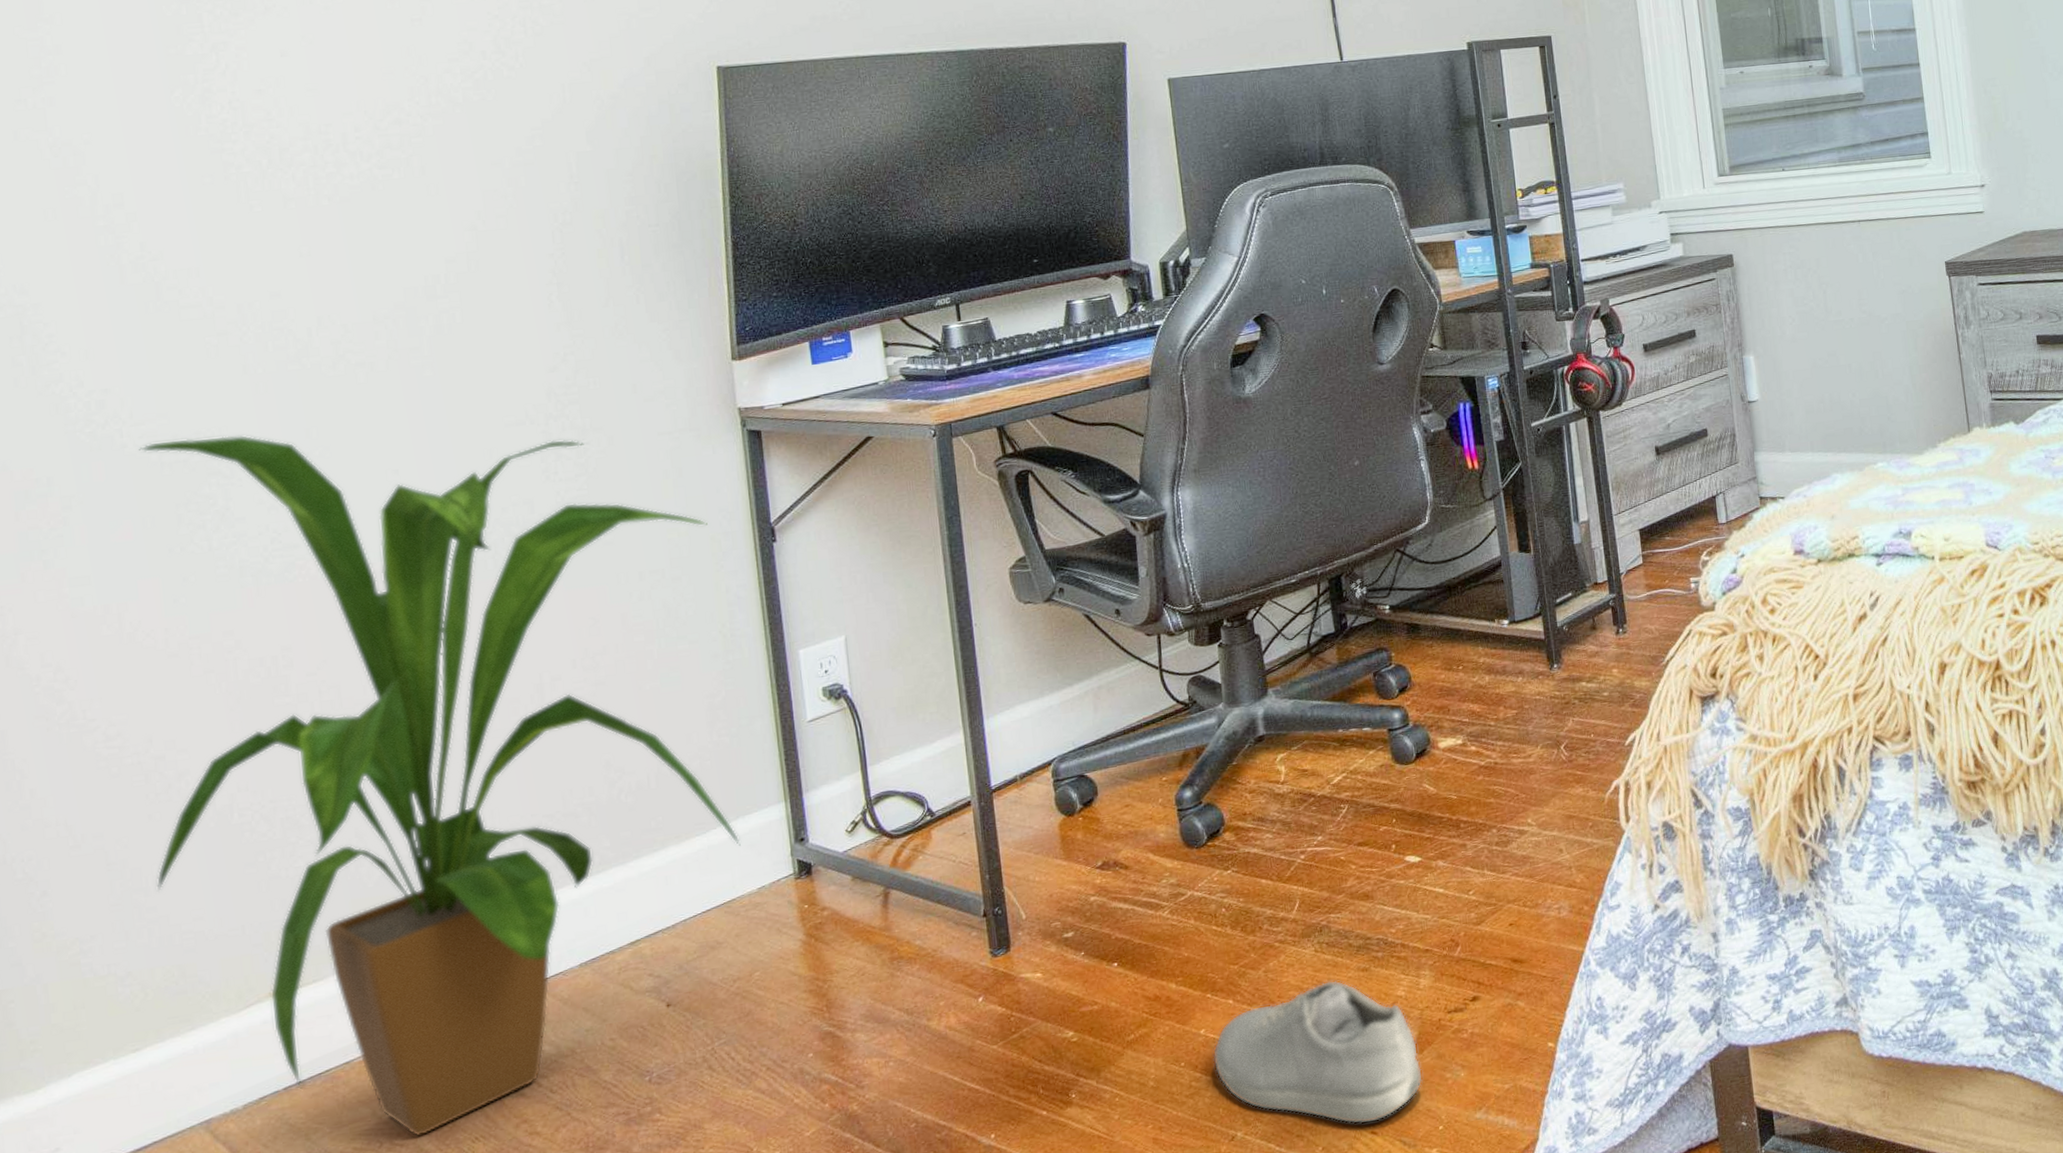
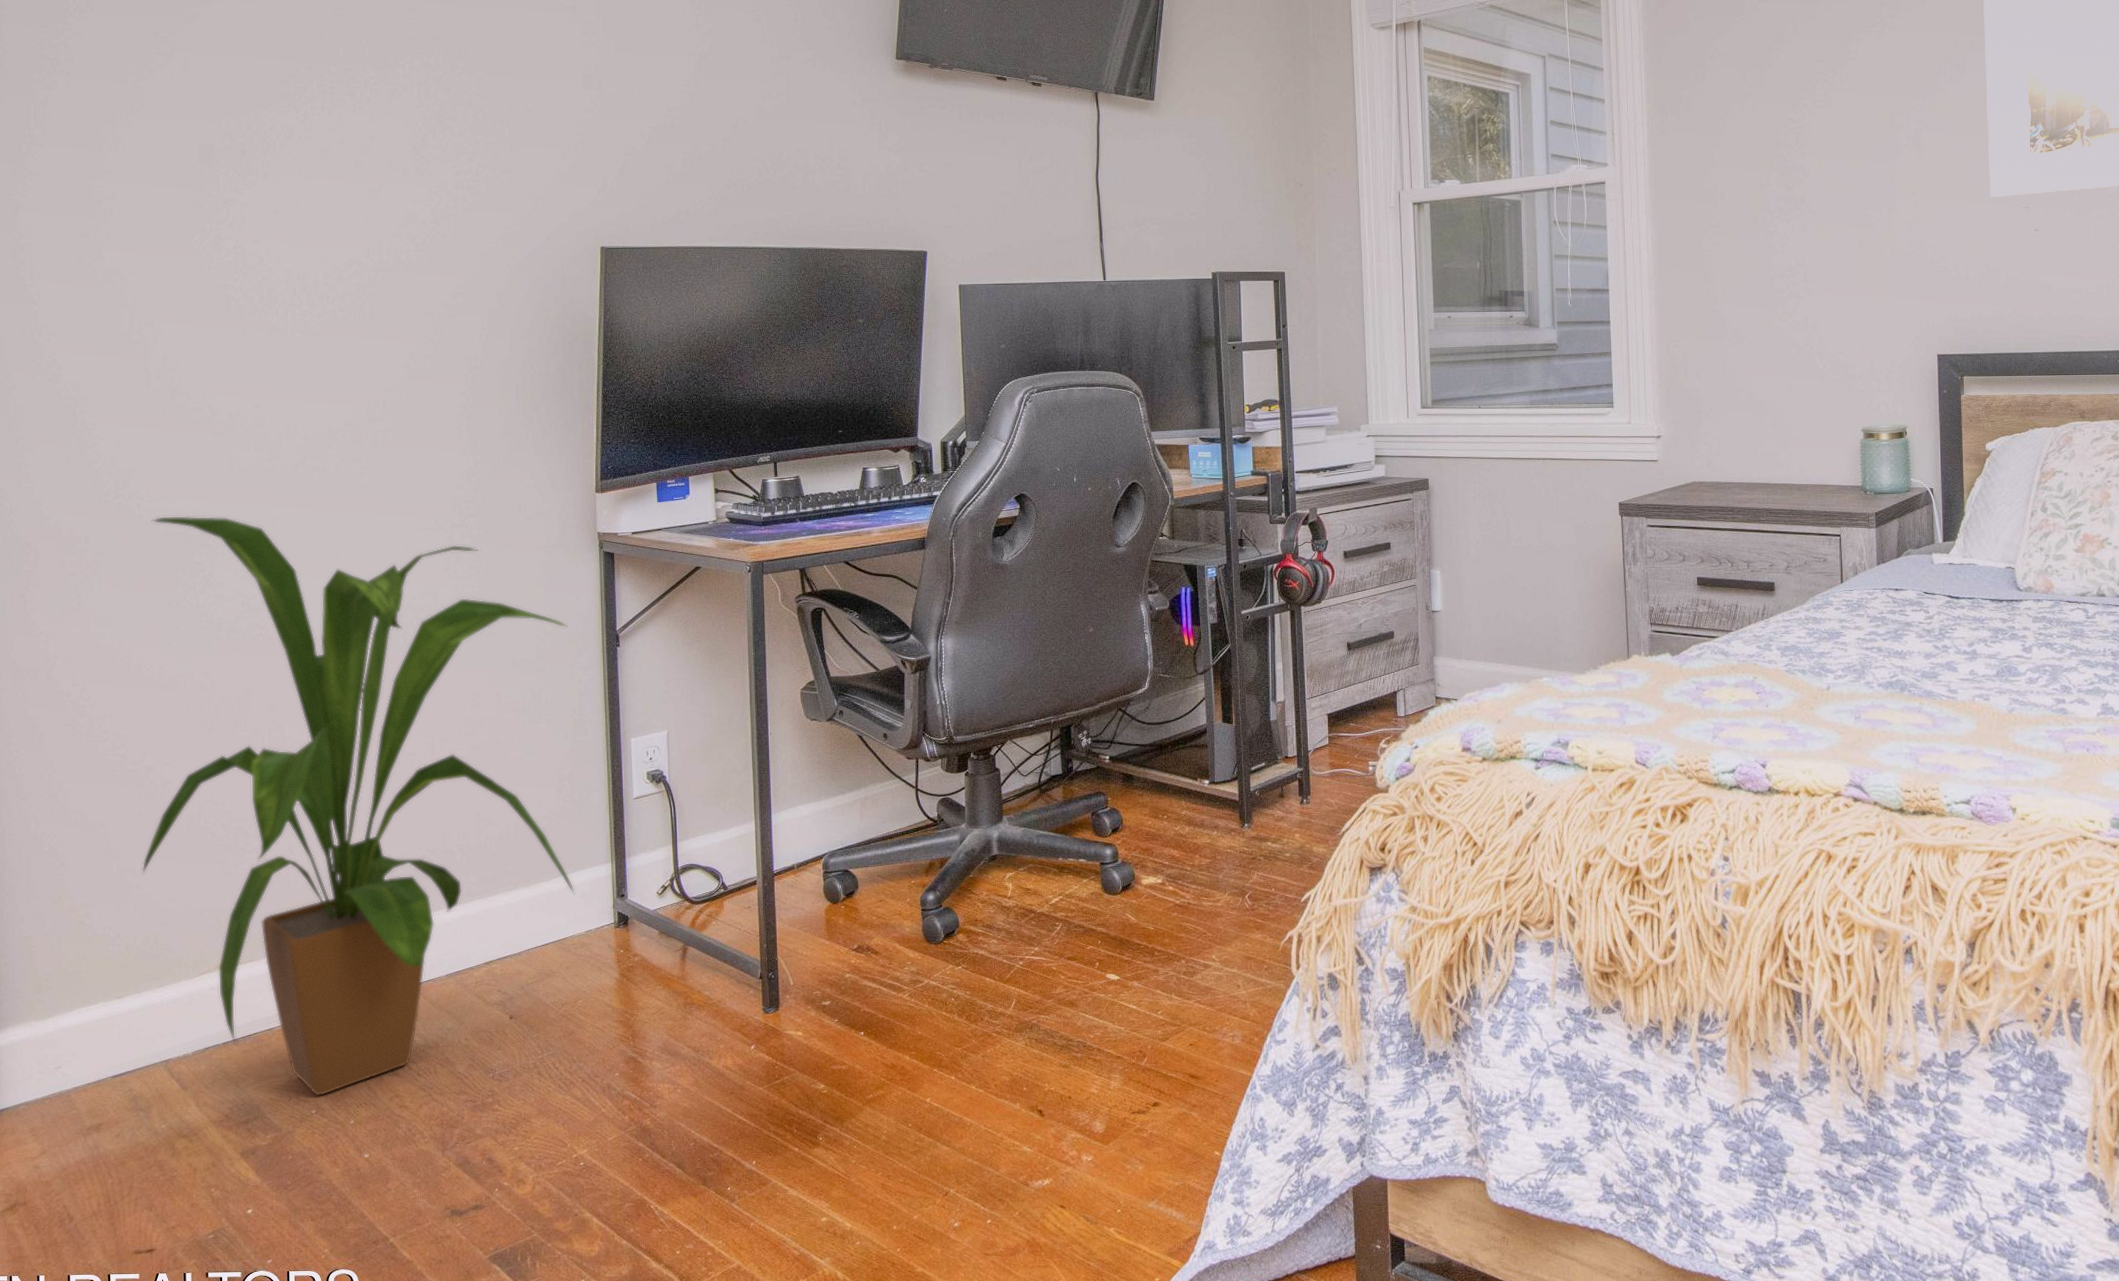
shoe: present [1212,980,1423,1124] -> none [935,1071,1108,1198]

